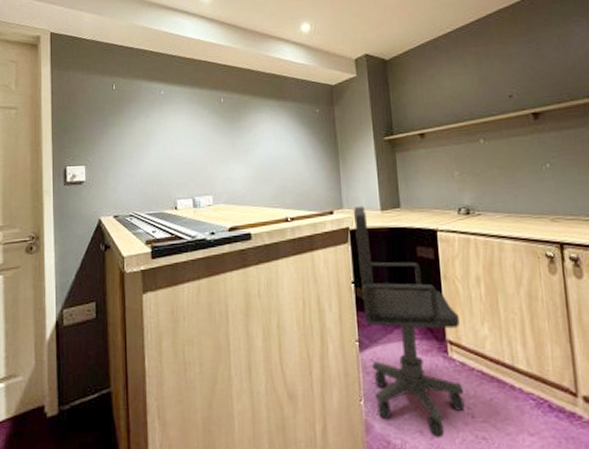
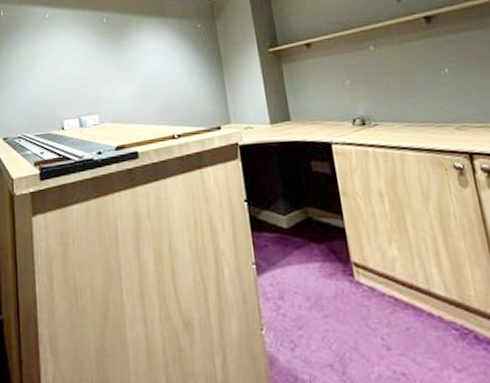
office chair: present [353,206,465,439] -> none [241,120,379,374]

